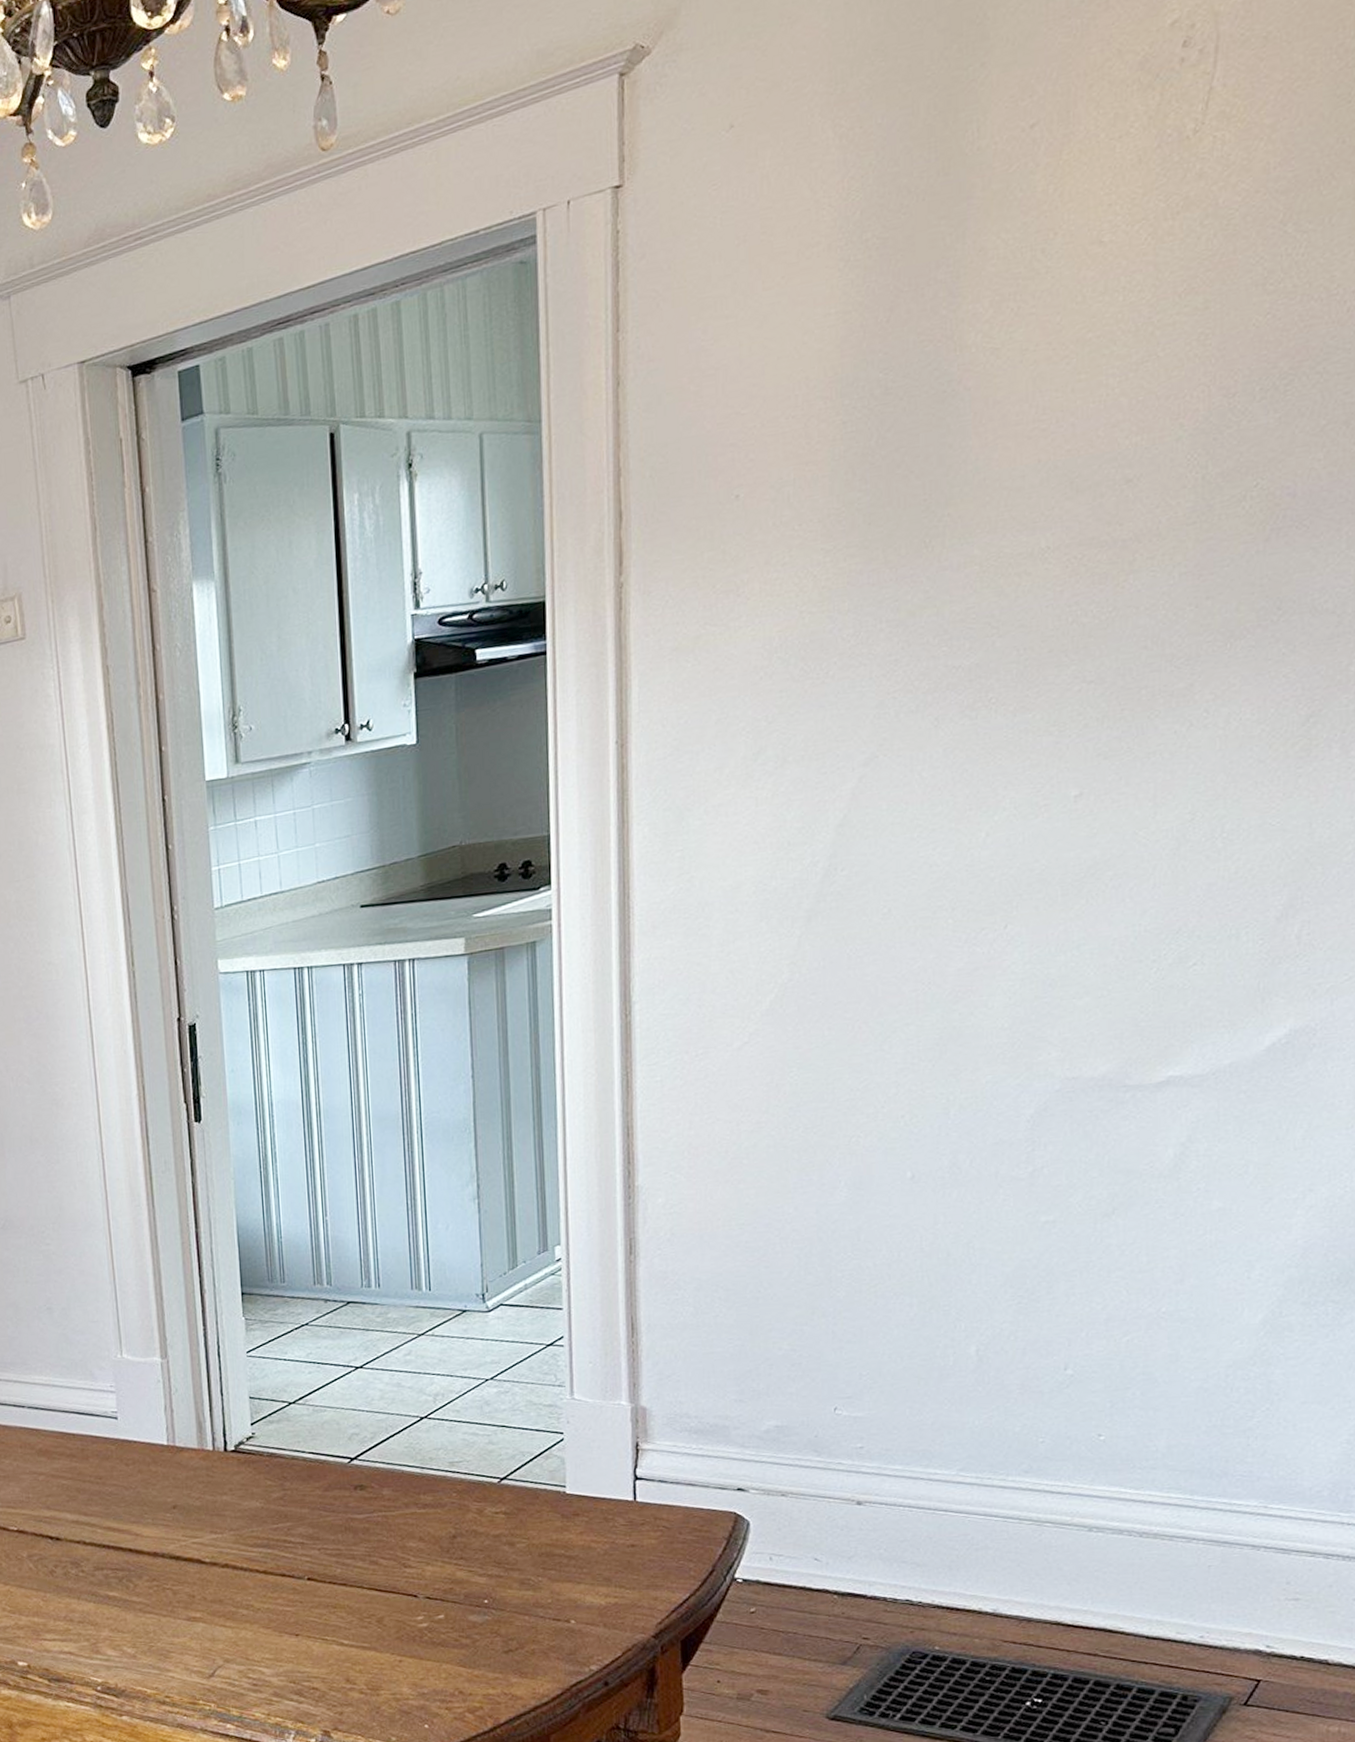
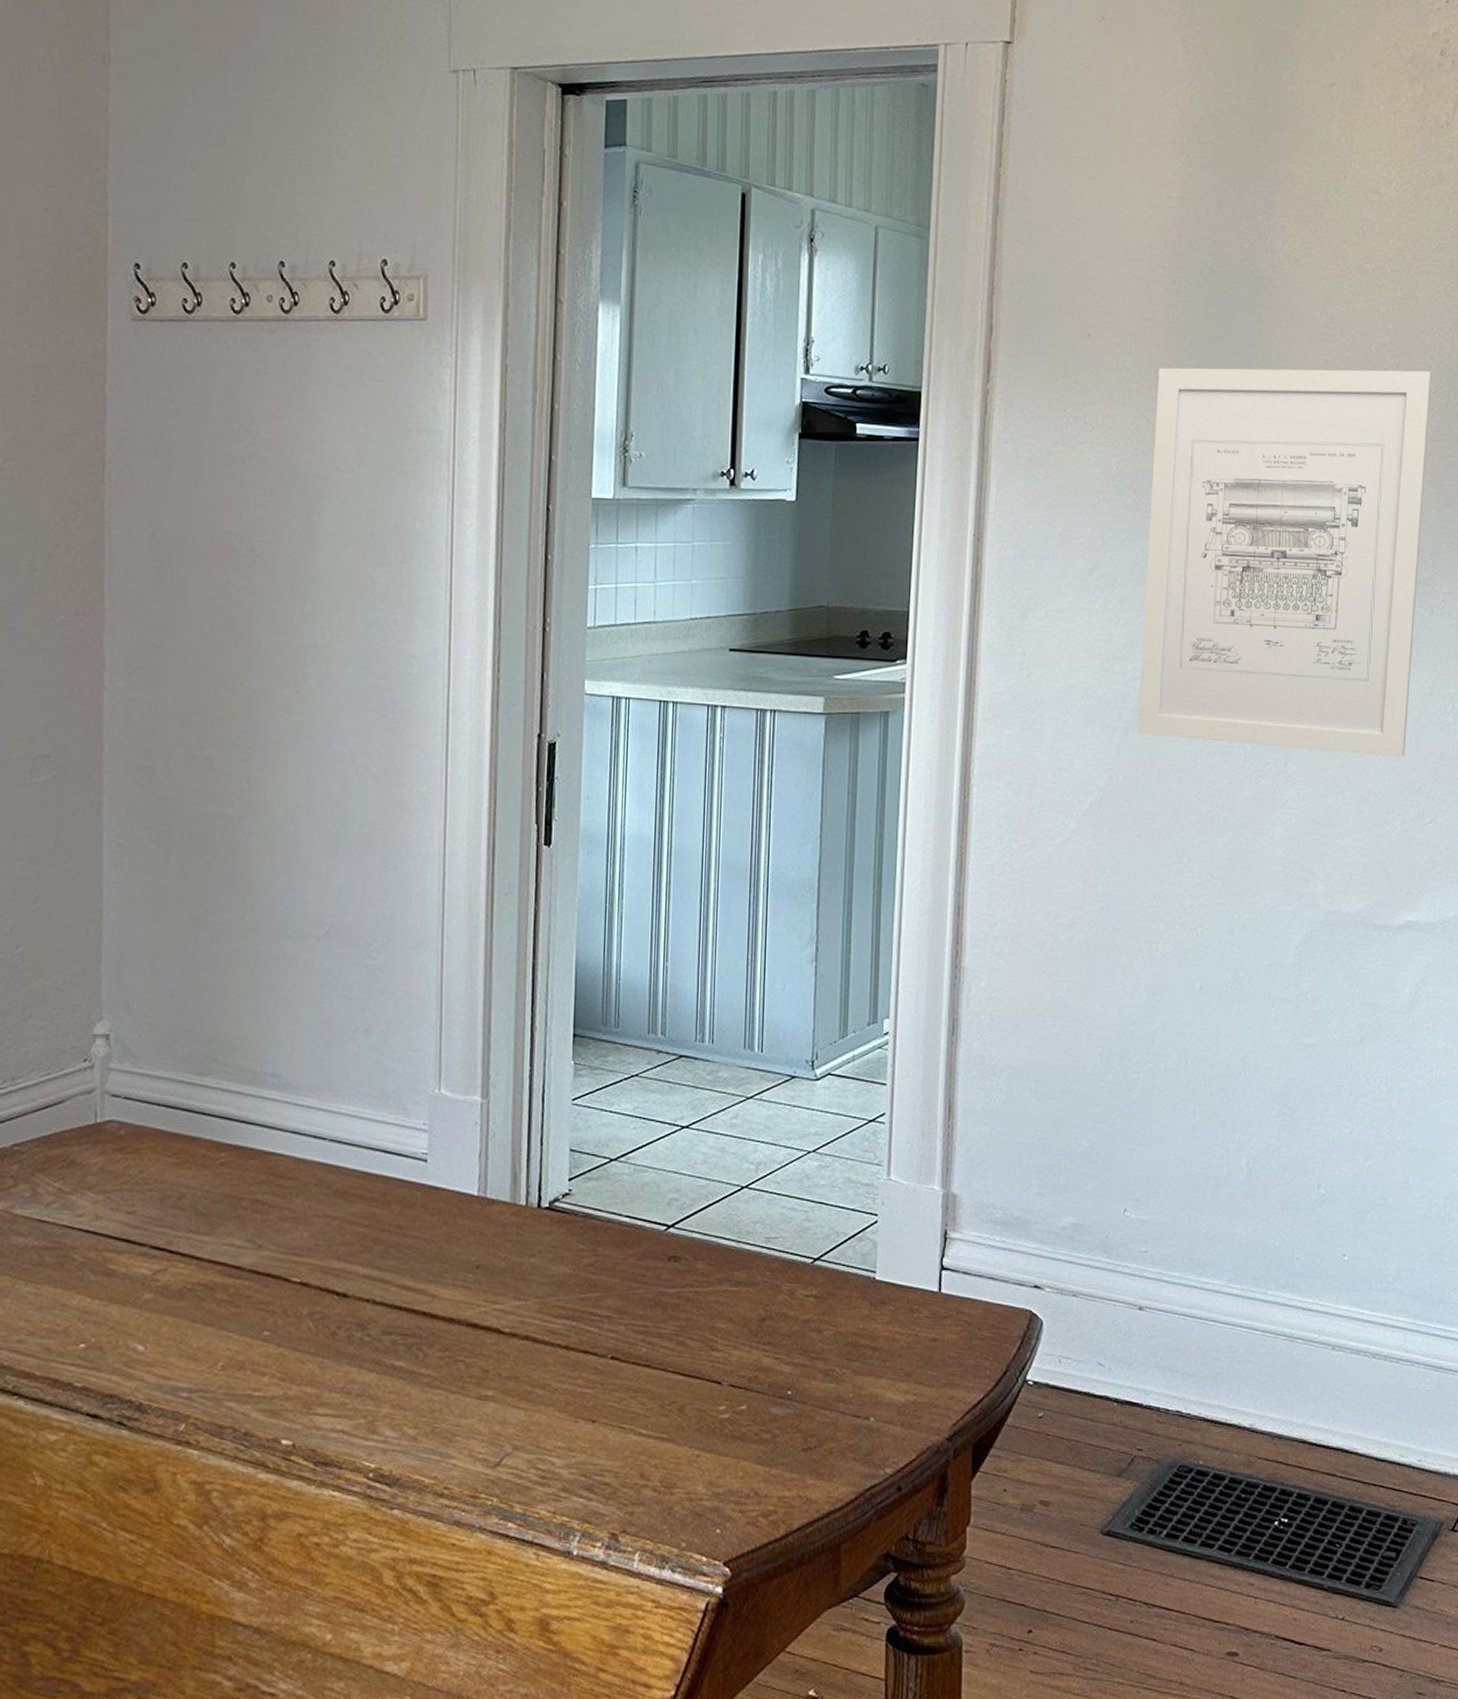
wall art: none [820,442,1182,922] -> present [1137,367,1432,757]

